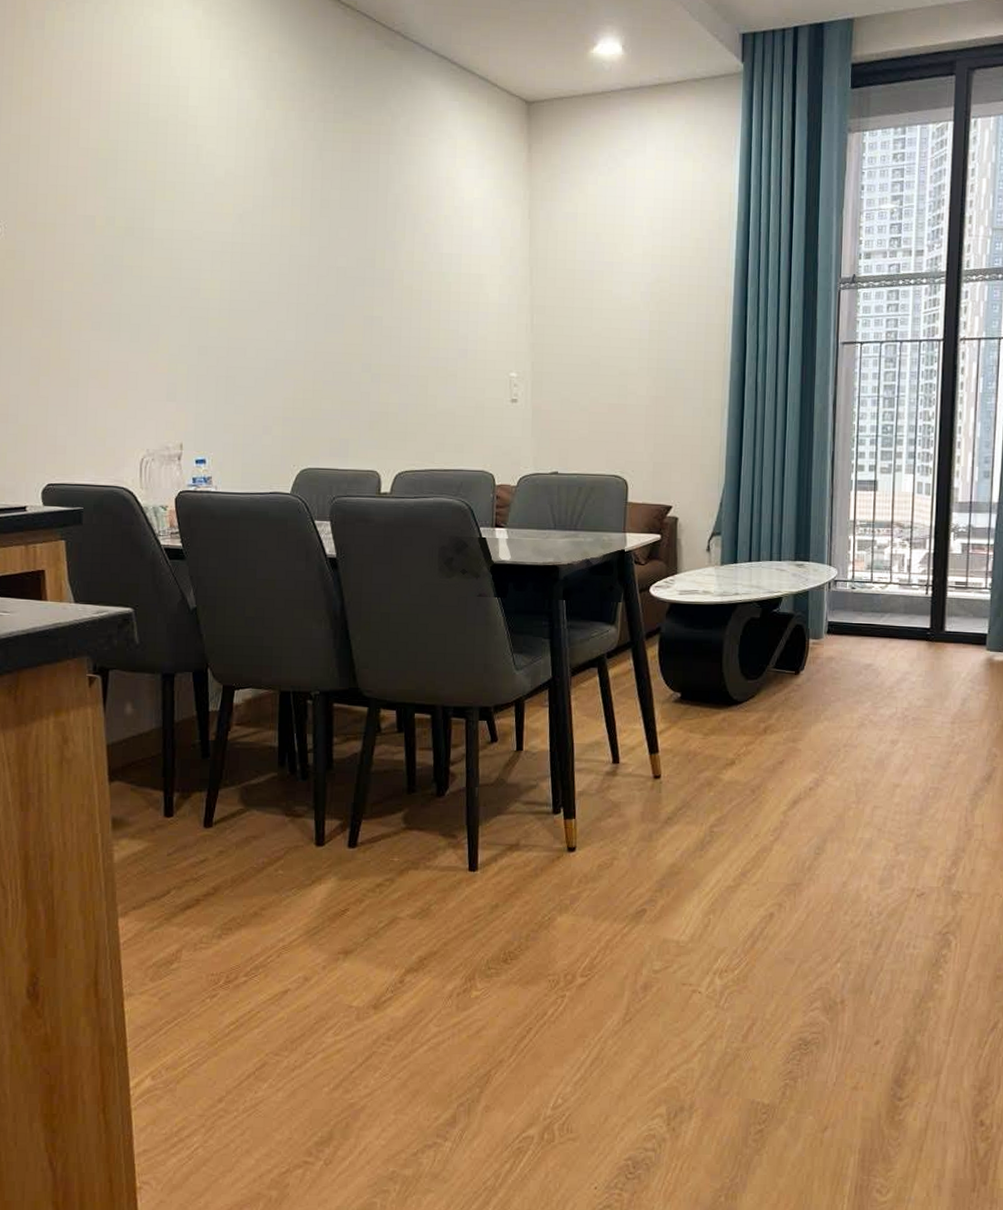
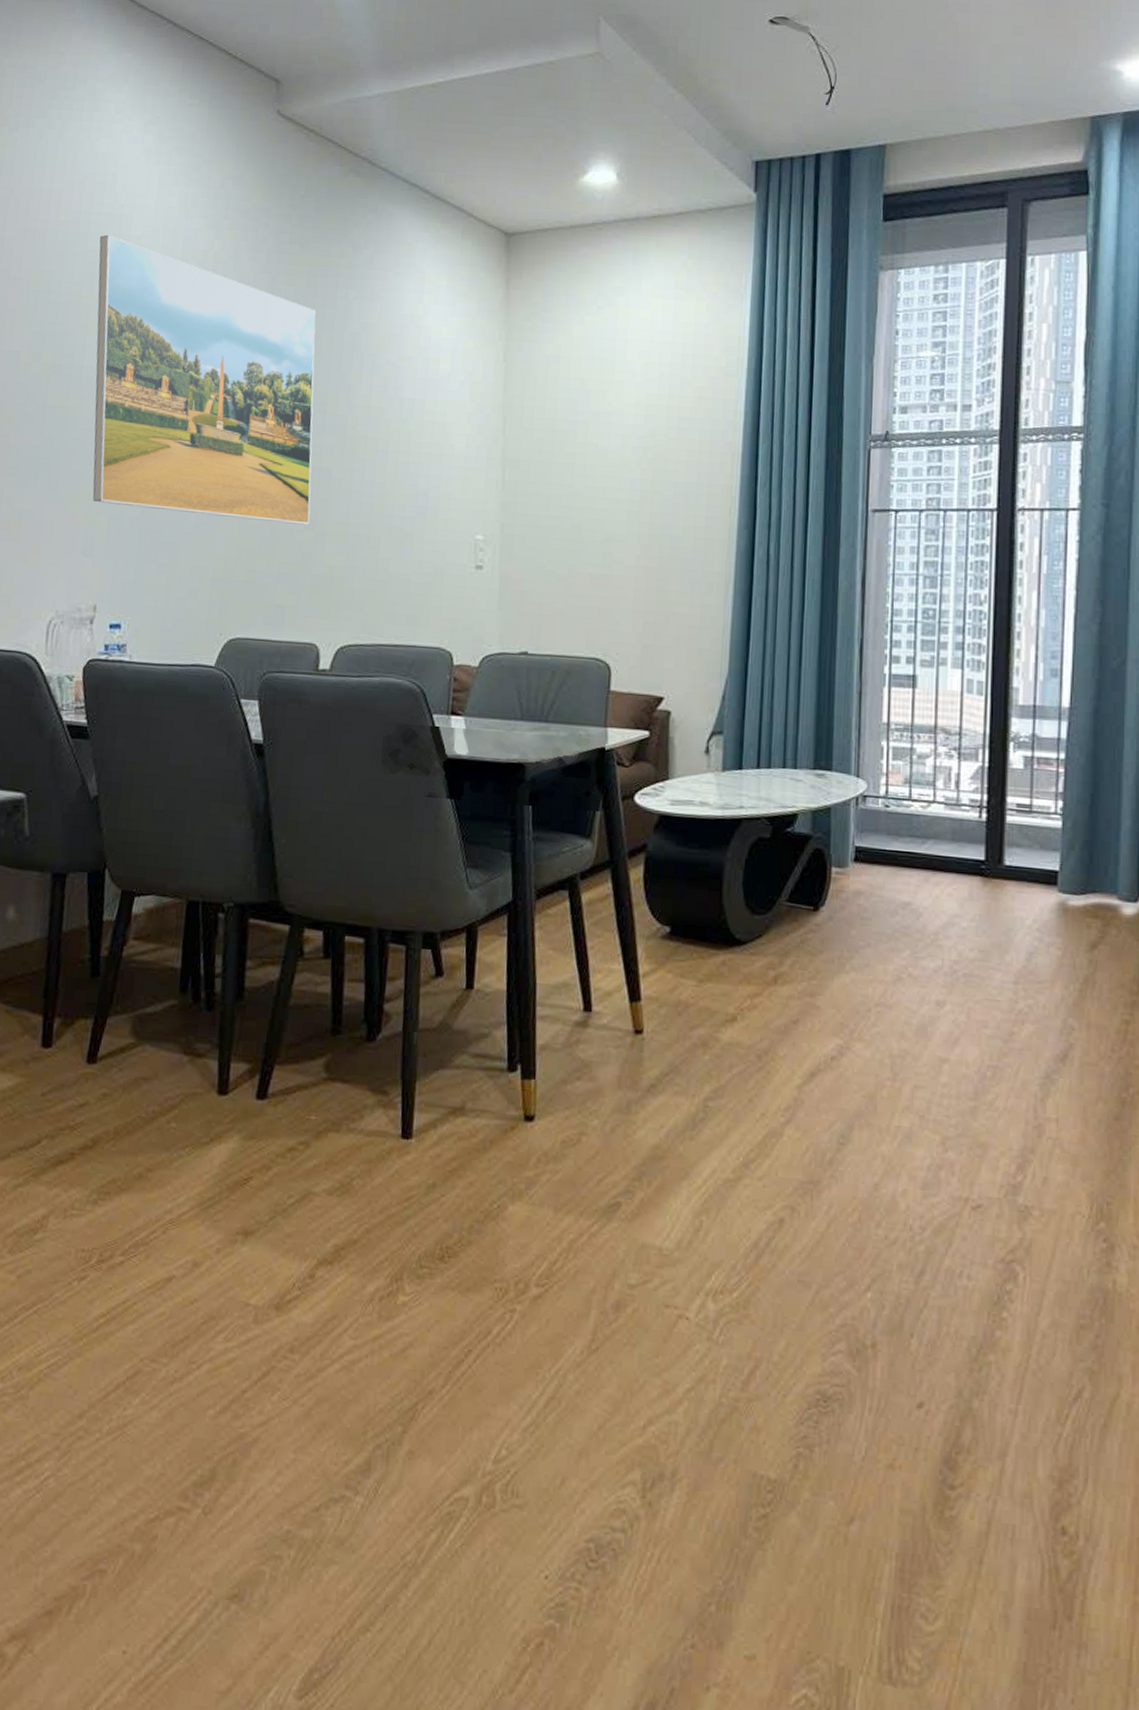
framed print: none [160,105,366,368] -> present [92,234,316,525]

